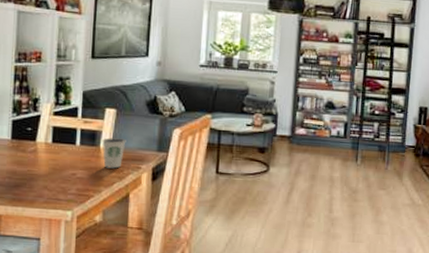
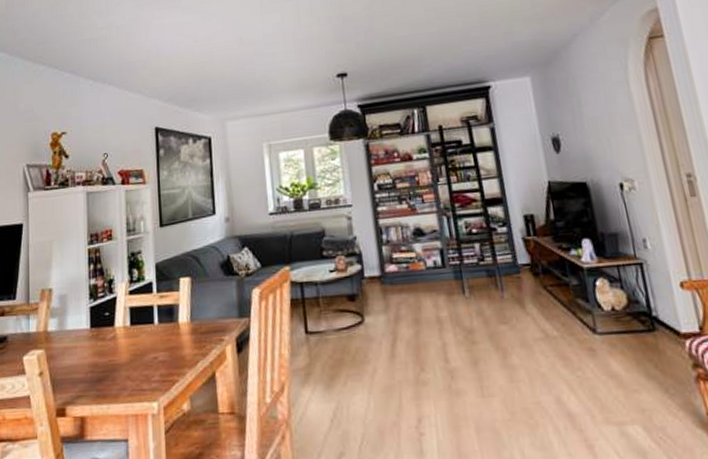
dixie cup: present [102,138,126,169] -> none [180,309,205,346]

